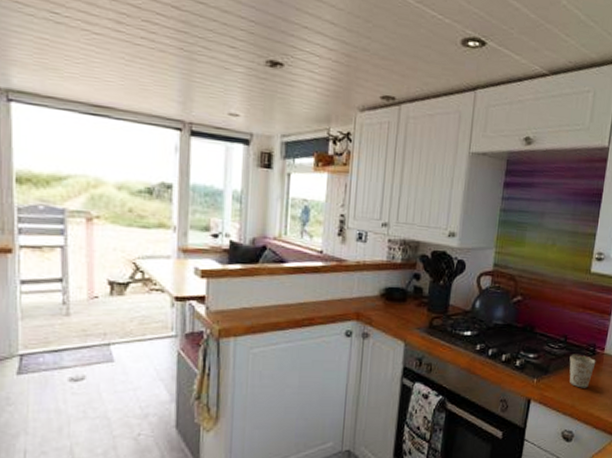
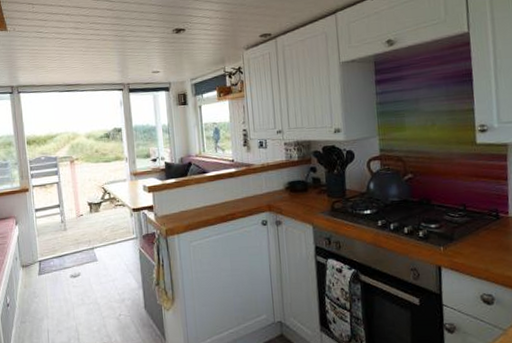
mug: present [569,354,596,388] -> none [473,220,502,252]

